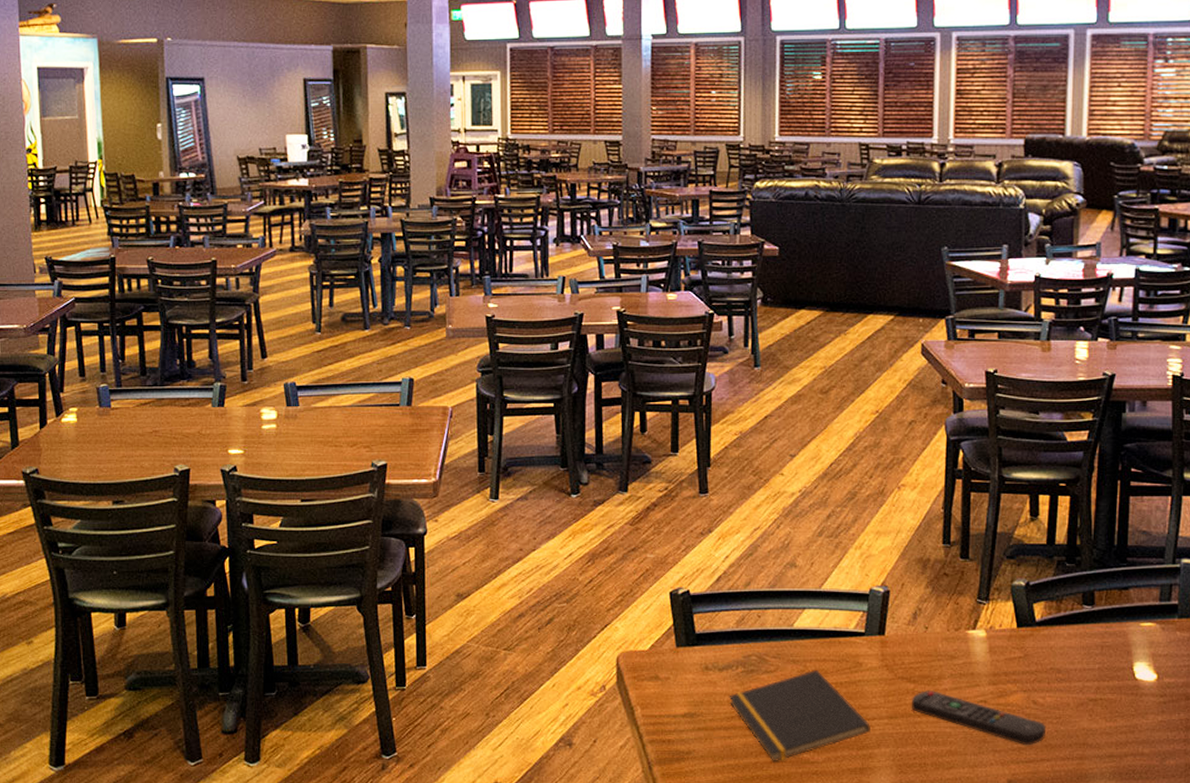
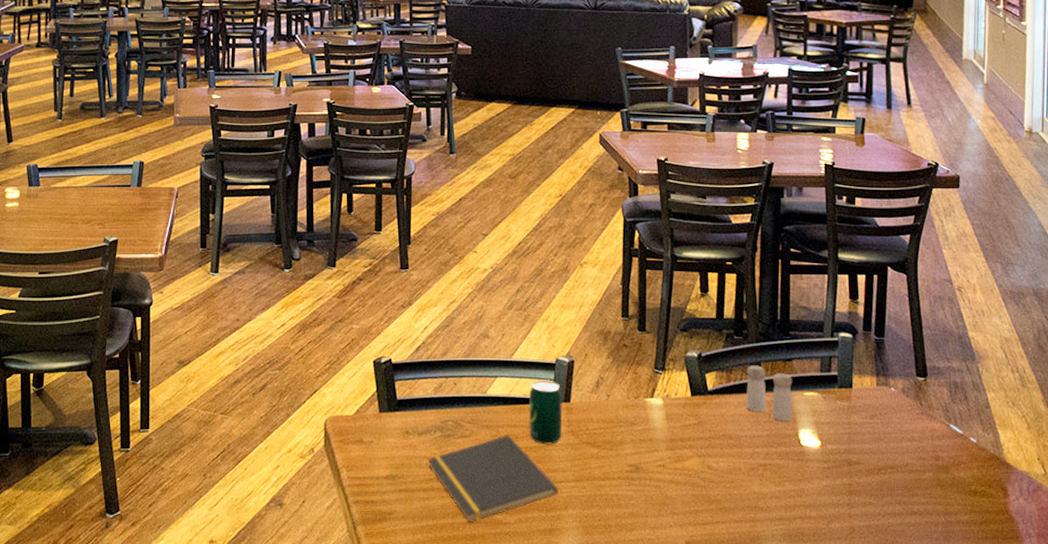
beverage can: none [839,611,876,680] -> present [529,380,563,445]
remote control: present [911,690,1045,745] -> none [595,455,720,507]
salt and pepper shaker: none [1076,594,1129,654] -> present [745,365,793,421]

